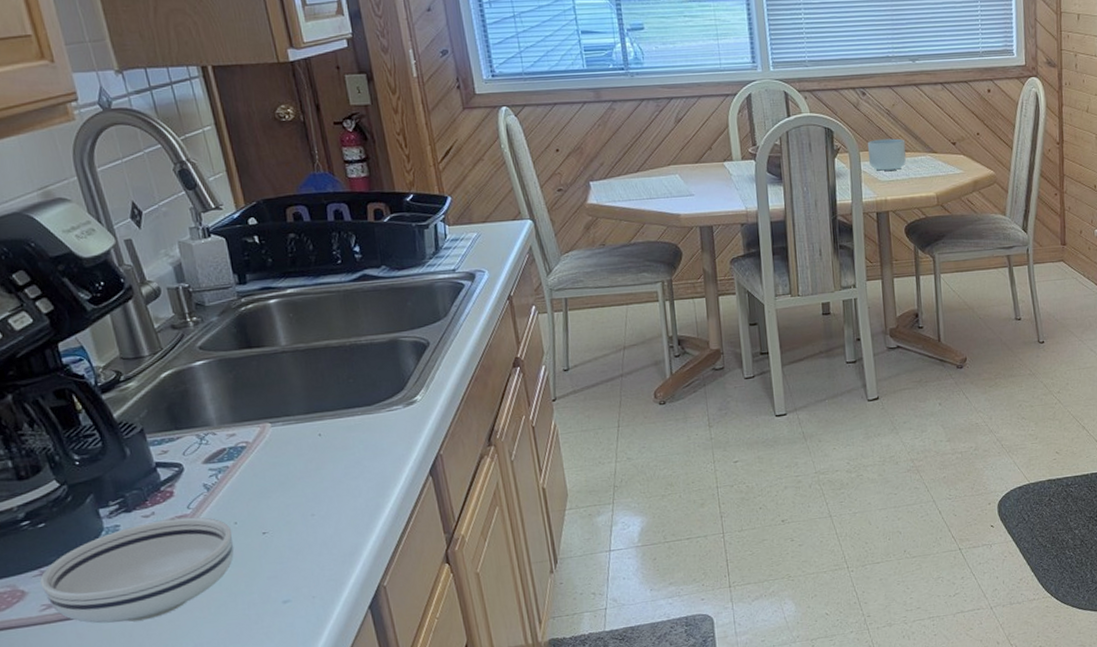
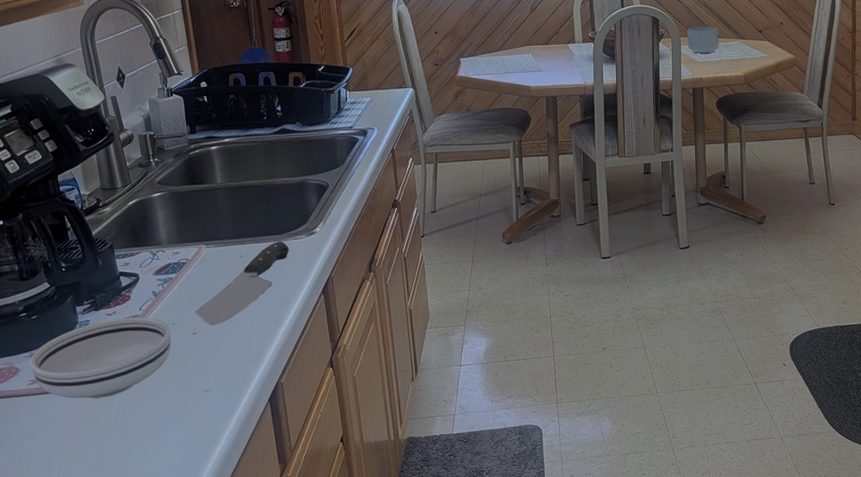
kitchen knife: none [262,414,383,523] -> present [194,241,289,327]

